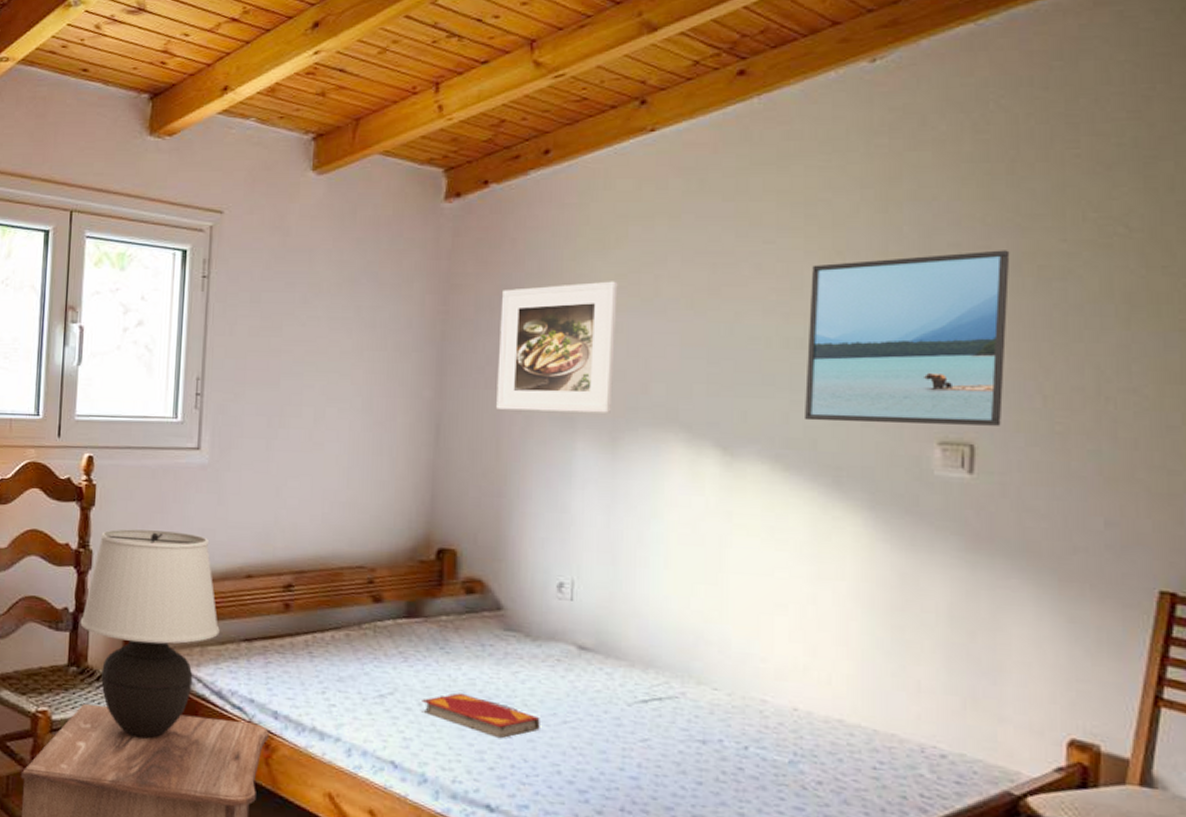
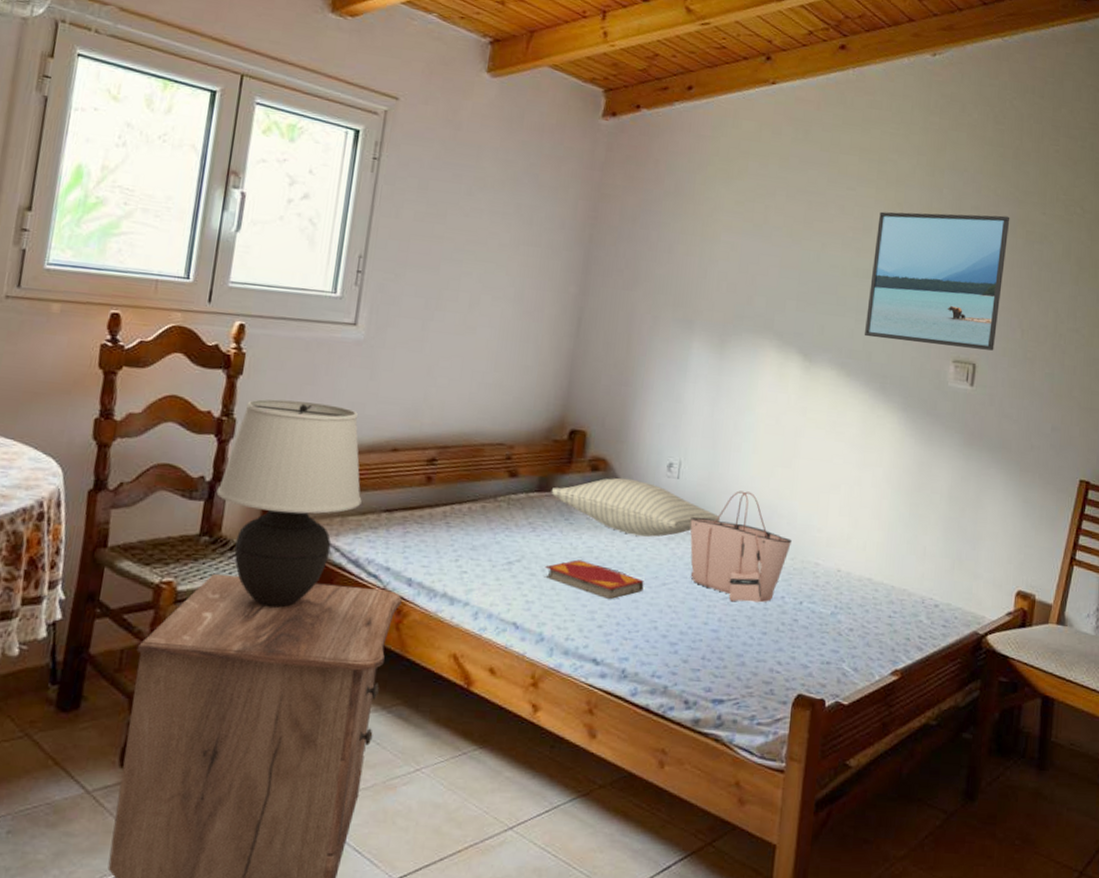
pillow: none [421,600,630,668] -> present [551,477,721,537]
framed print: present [496,281,618,413] -> none [630,203,737,319]
tote bag: none [591,613,726,747] -> present [690,491,792,603]

